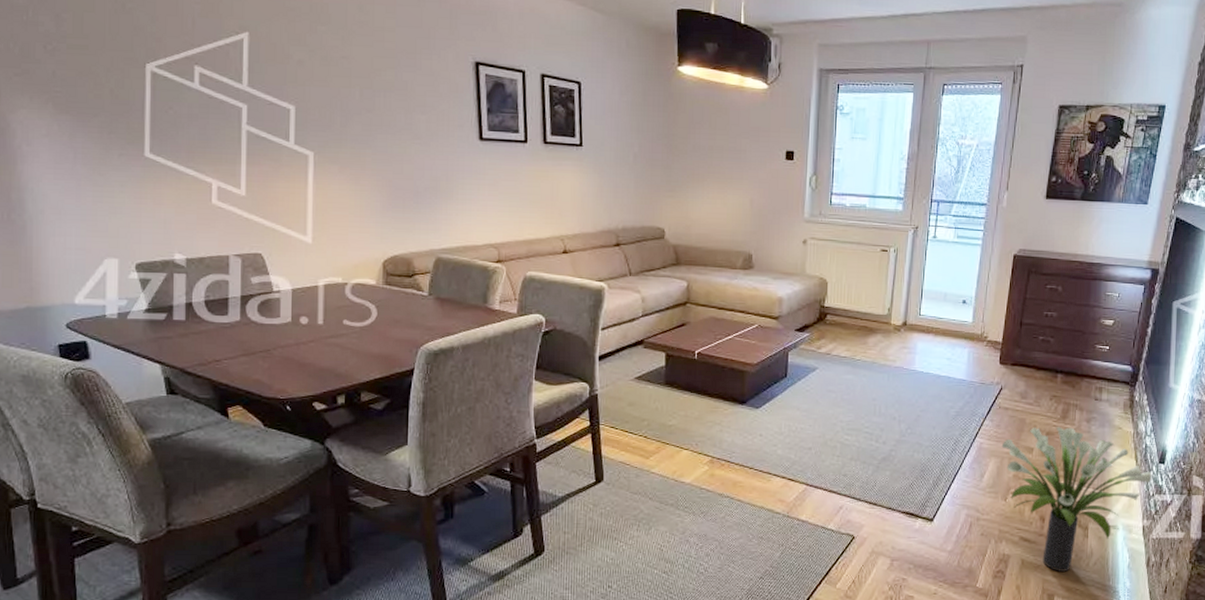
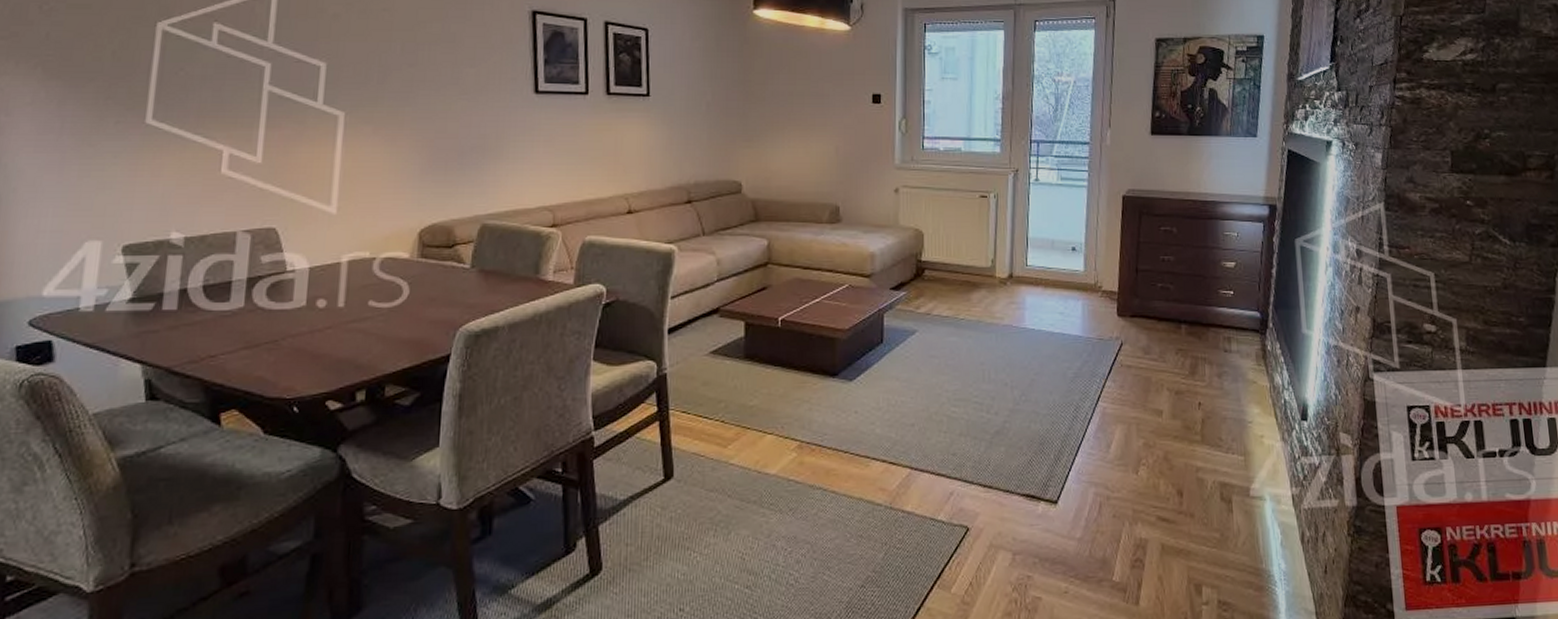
potted plant: present [1001,427,1152,572] -> none [1127,384,1296,556]

